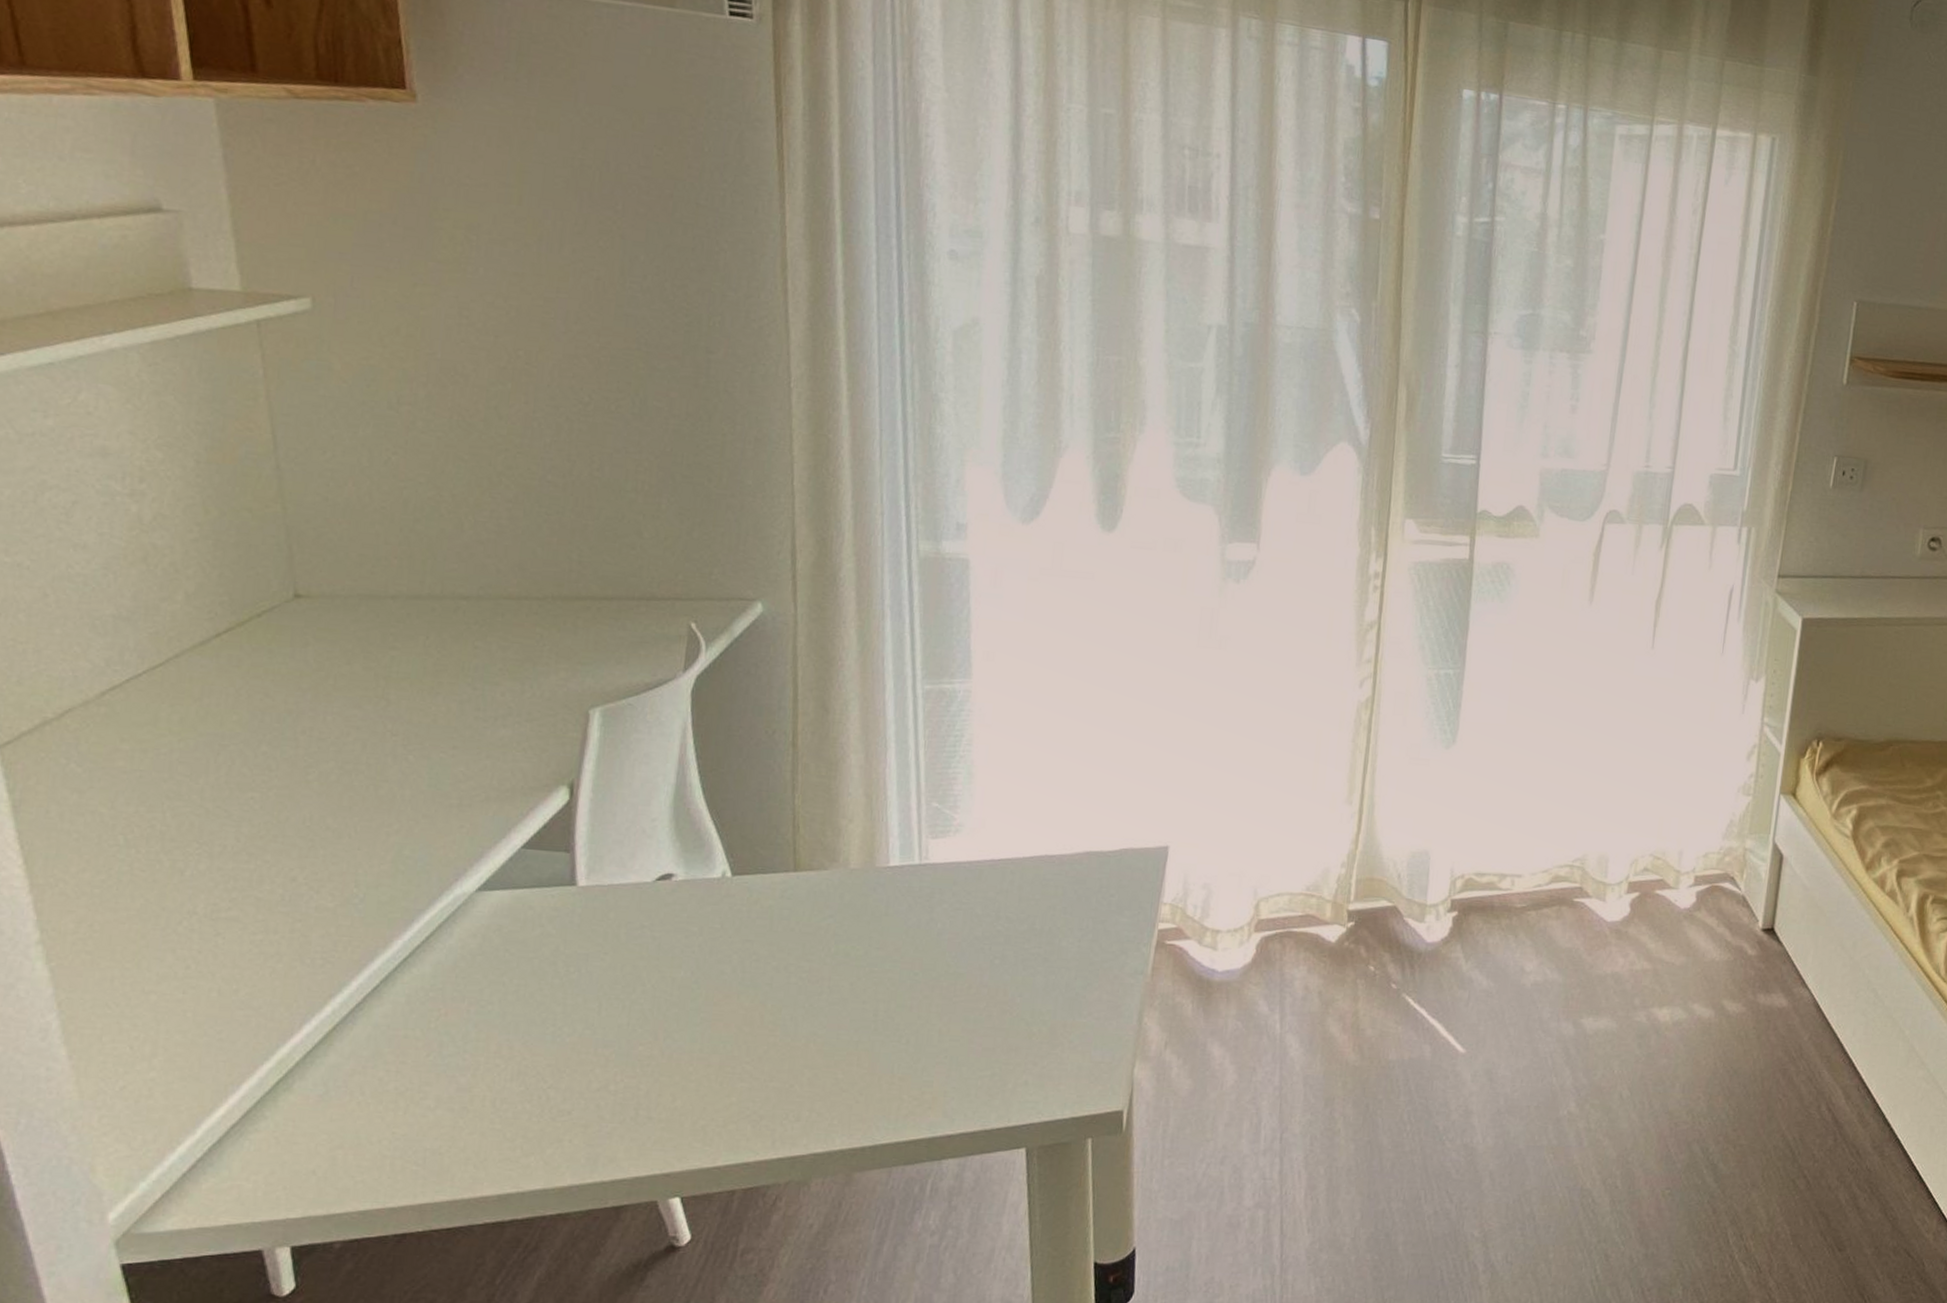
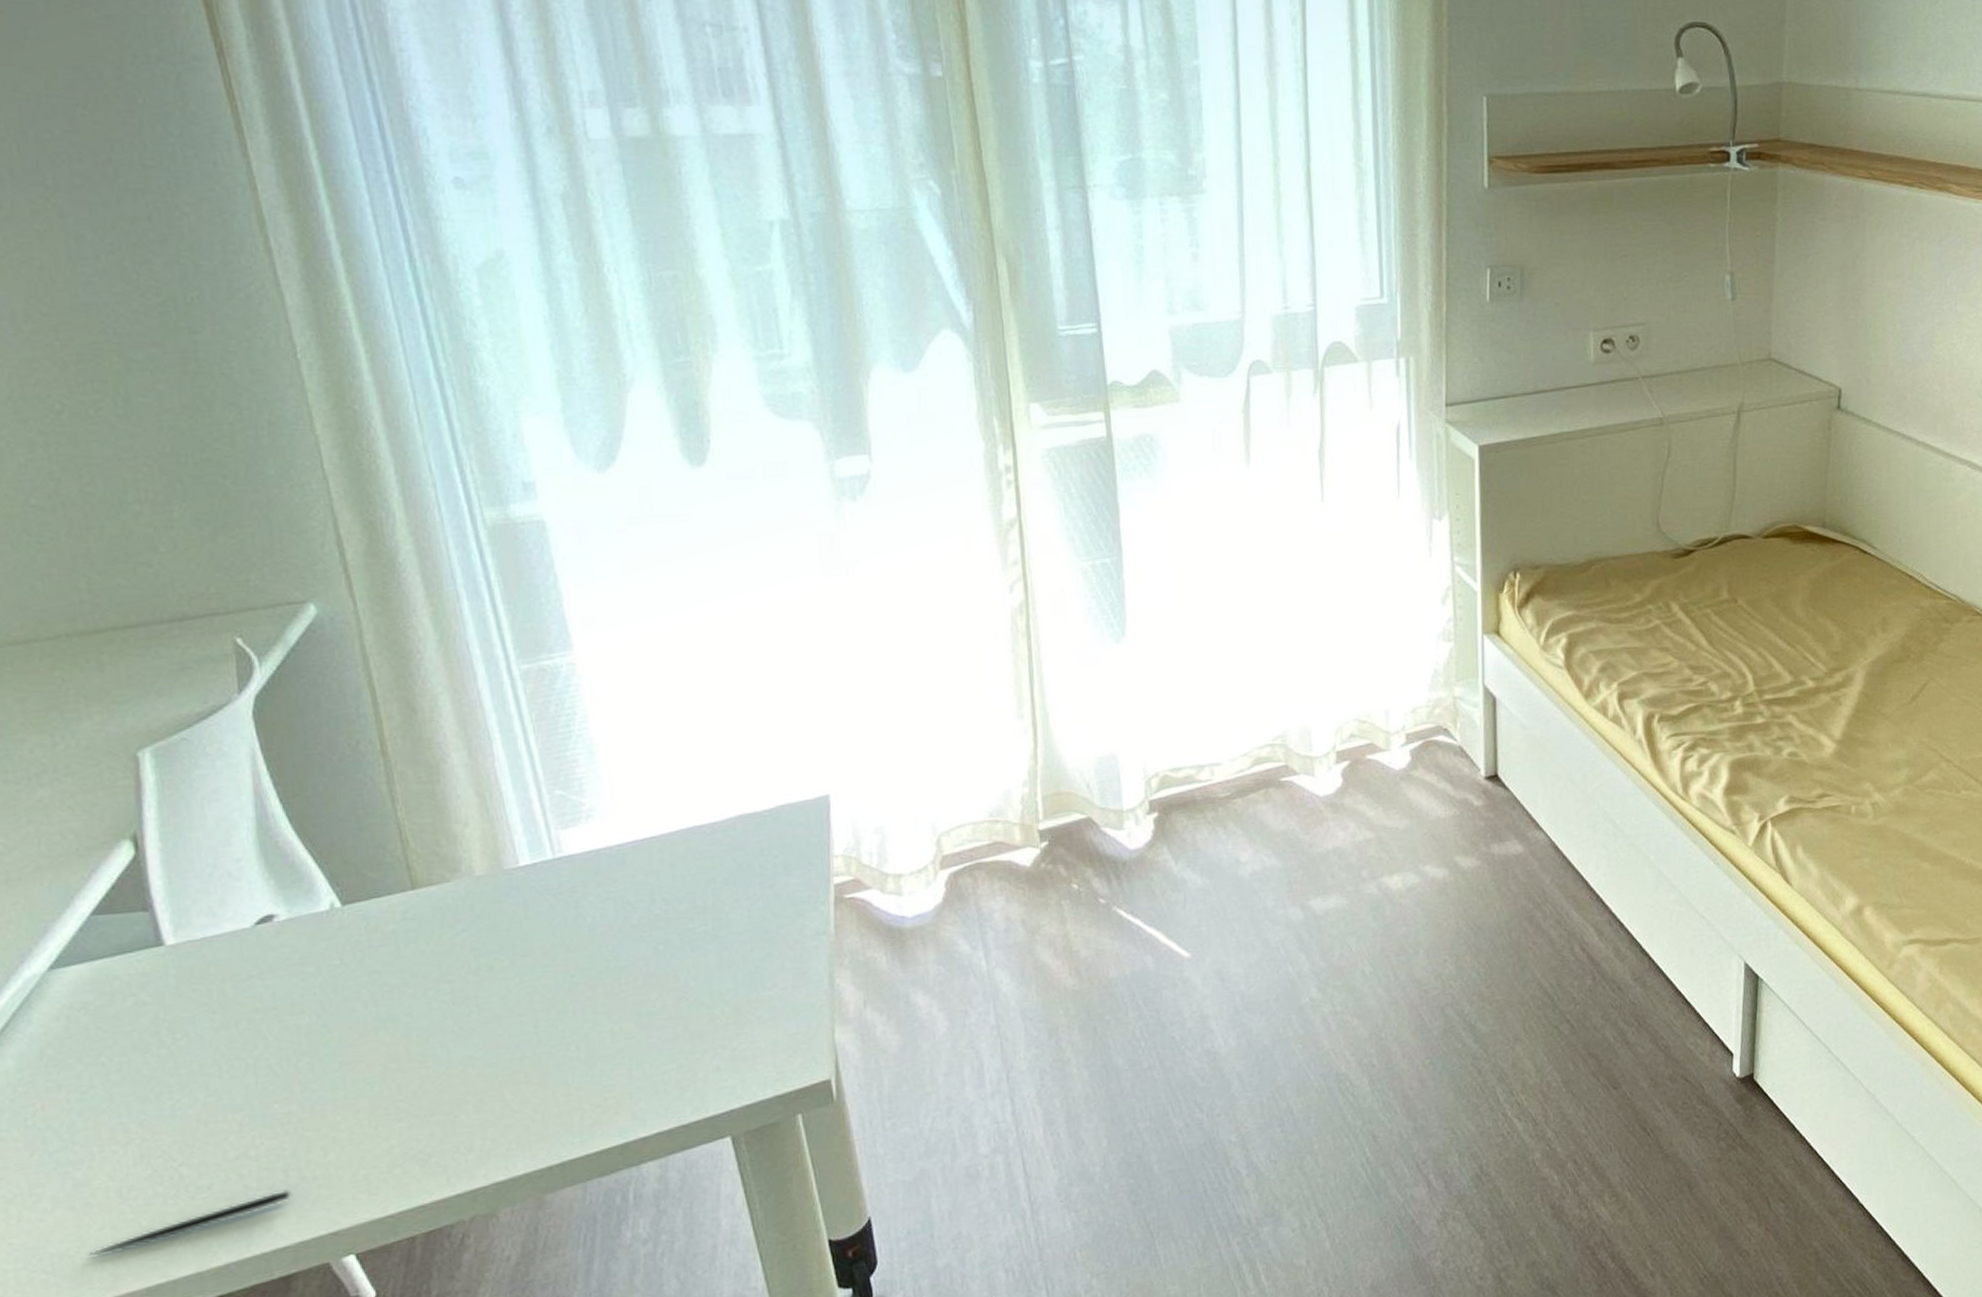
pen: none [455,1126,637,1158] -> present [87,1189,291,1256]

